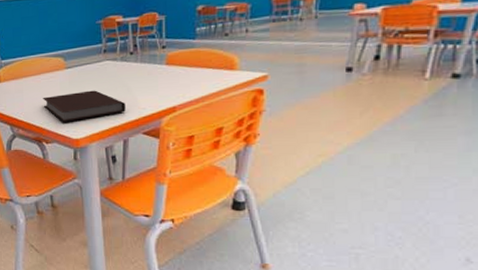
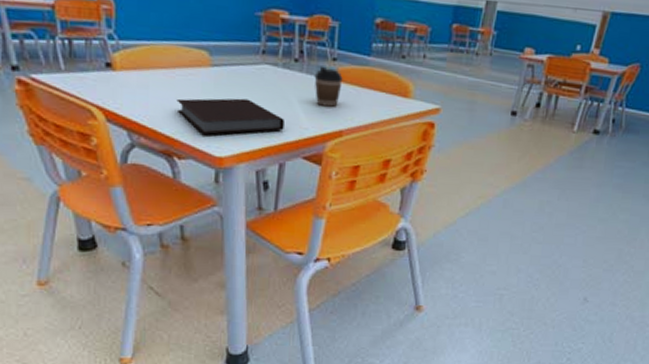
coffee cup: none [147,54,172,88] -> present [314,66,343,107]

